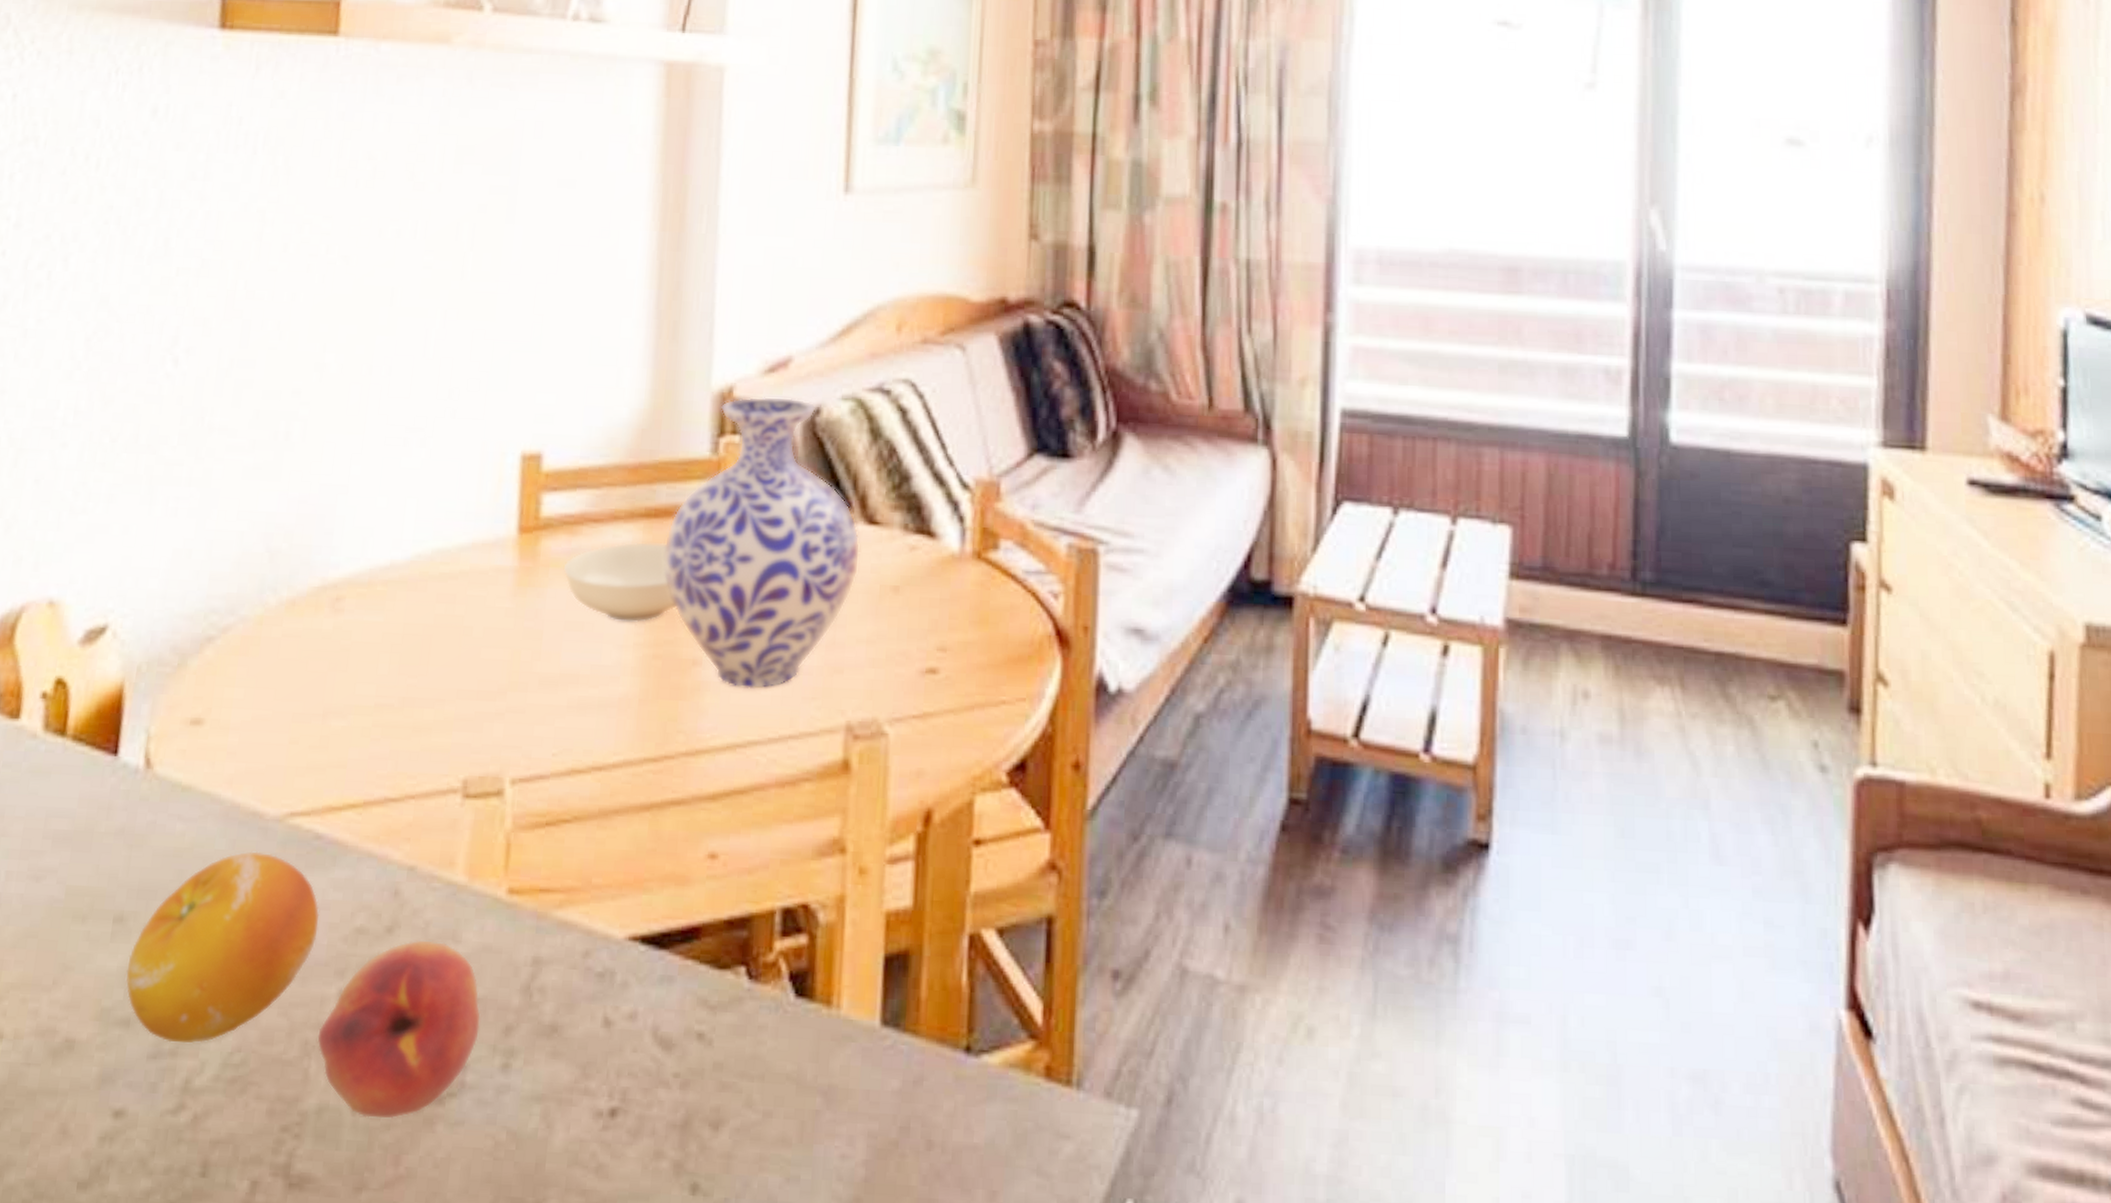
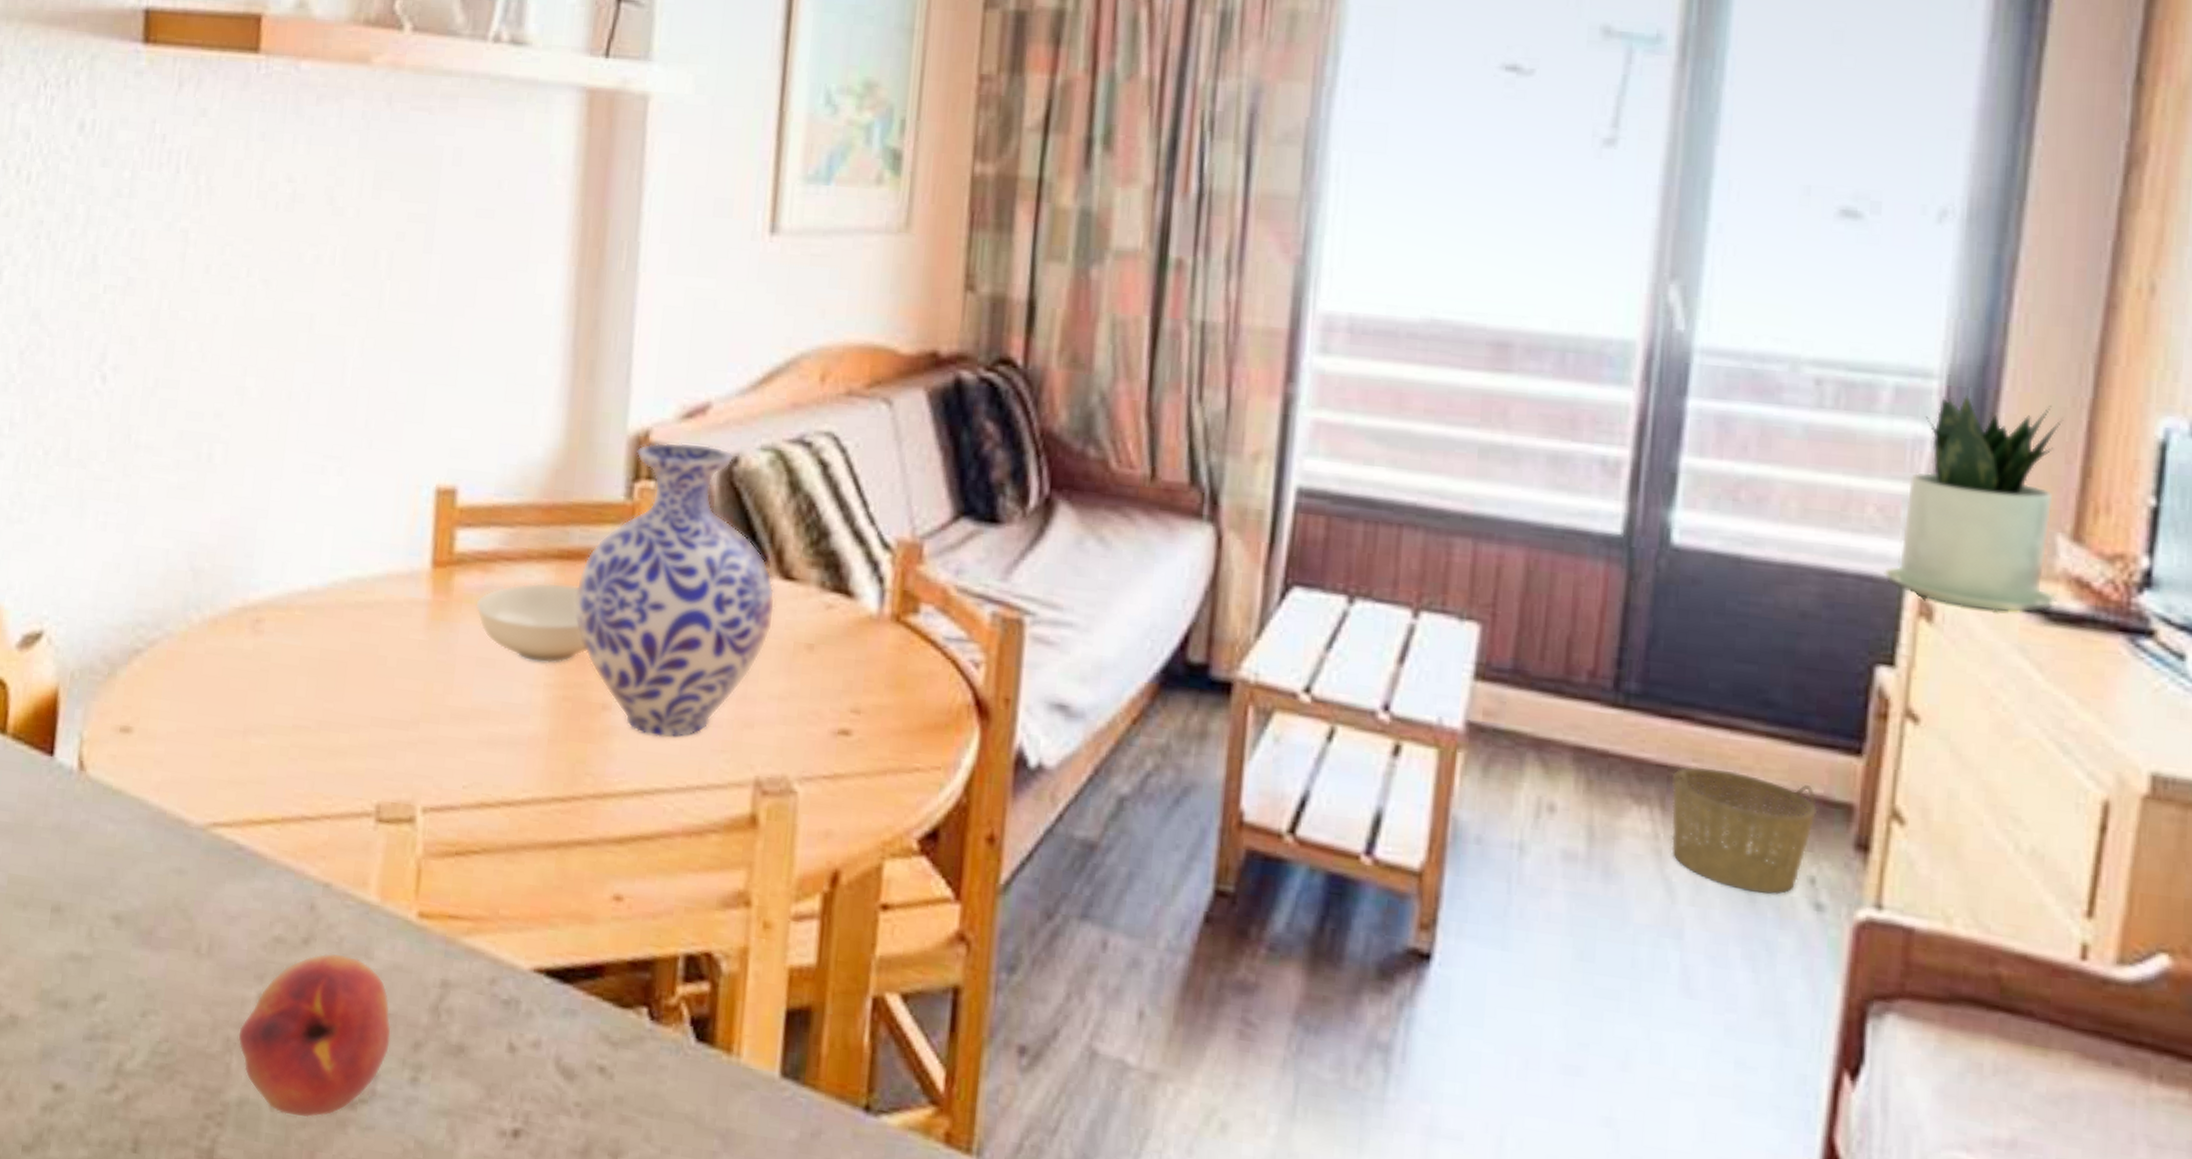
fruit: present [126,851,320,1044] -> none [63,856,241,1031]
basket: none [1687,646,1815,760] -> present [1671,766,1818,895]
planter: none [1850,297,1993,487] -> present [1884,396,2064,613]

